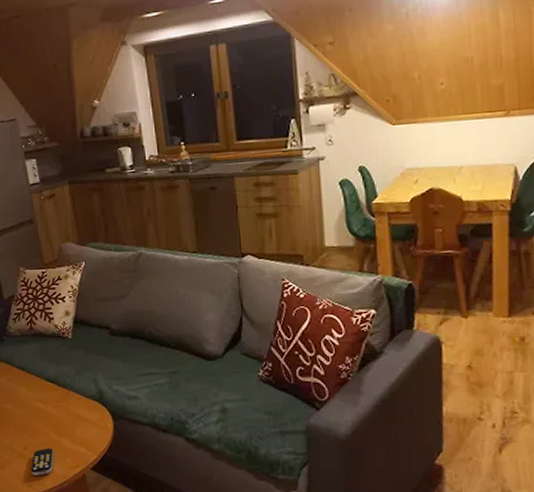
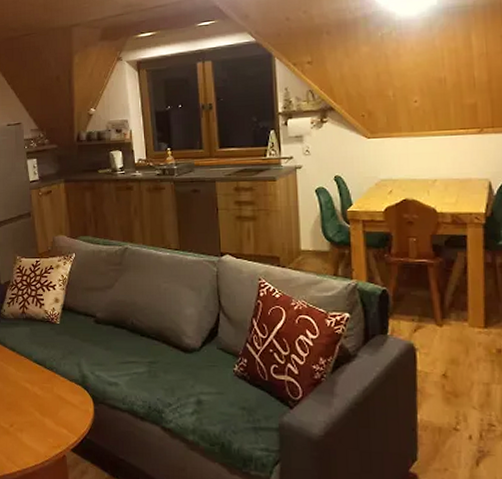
remote control: present [31,448,54,476] -> none [15,427,38,453]

